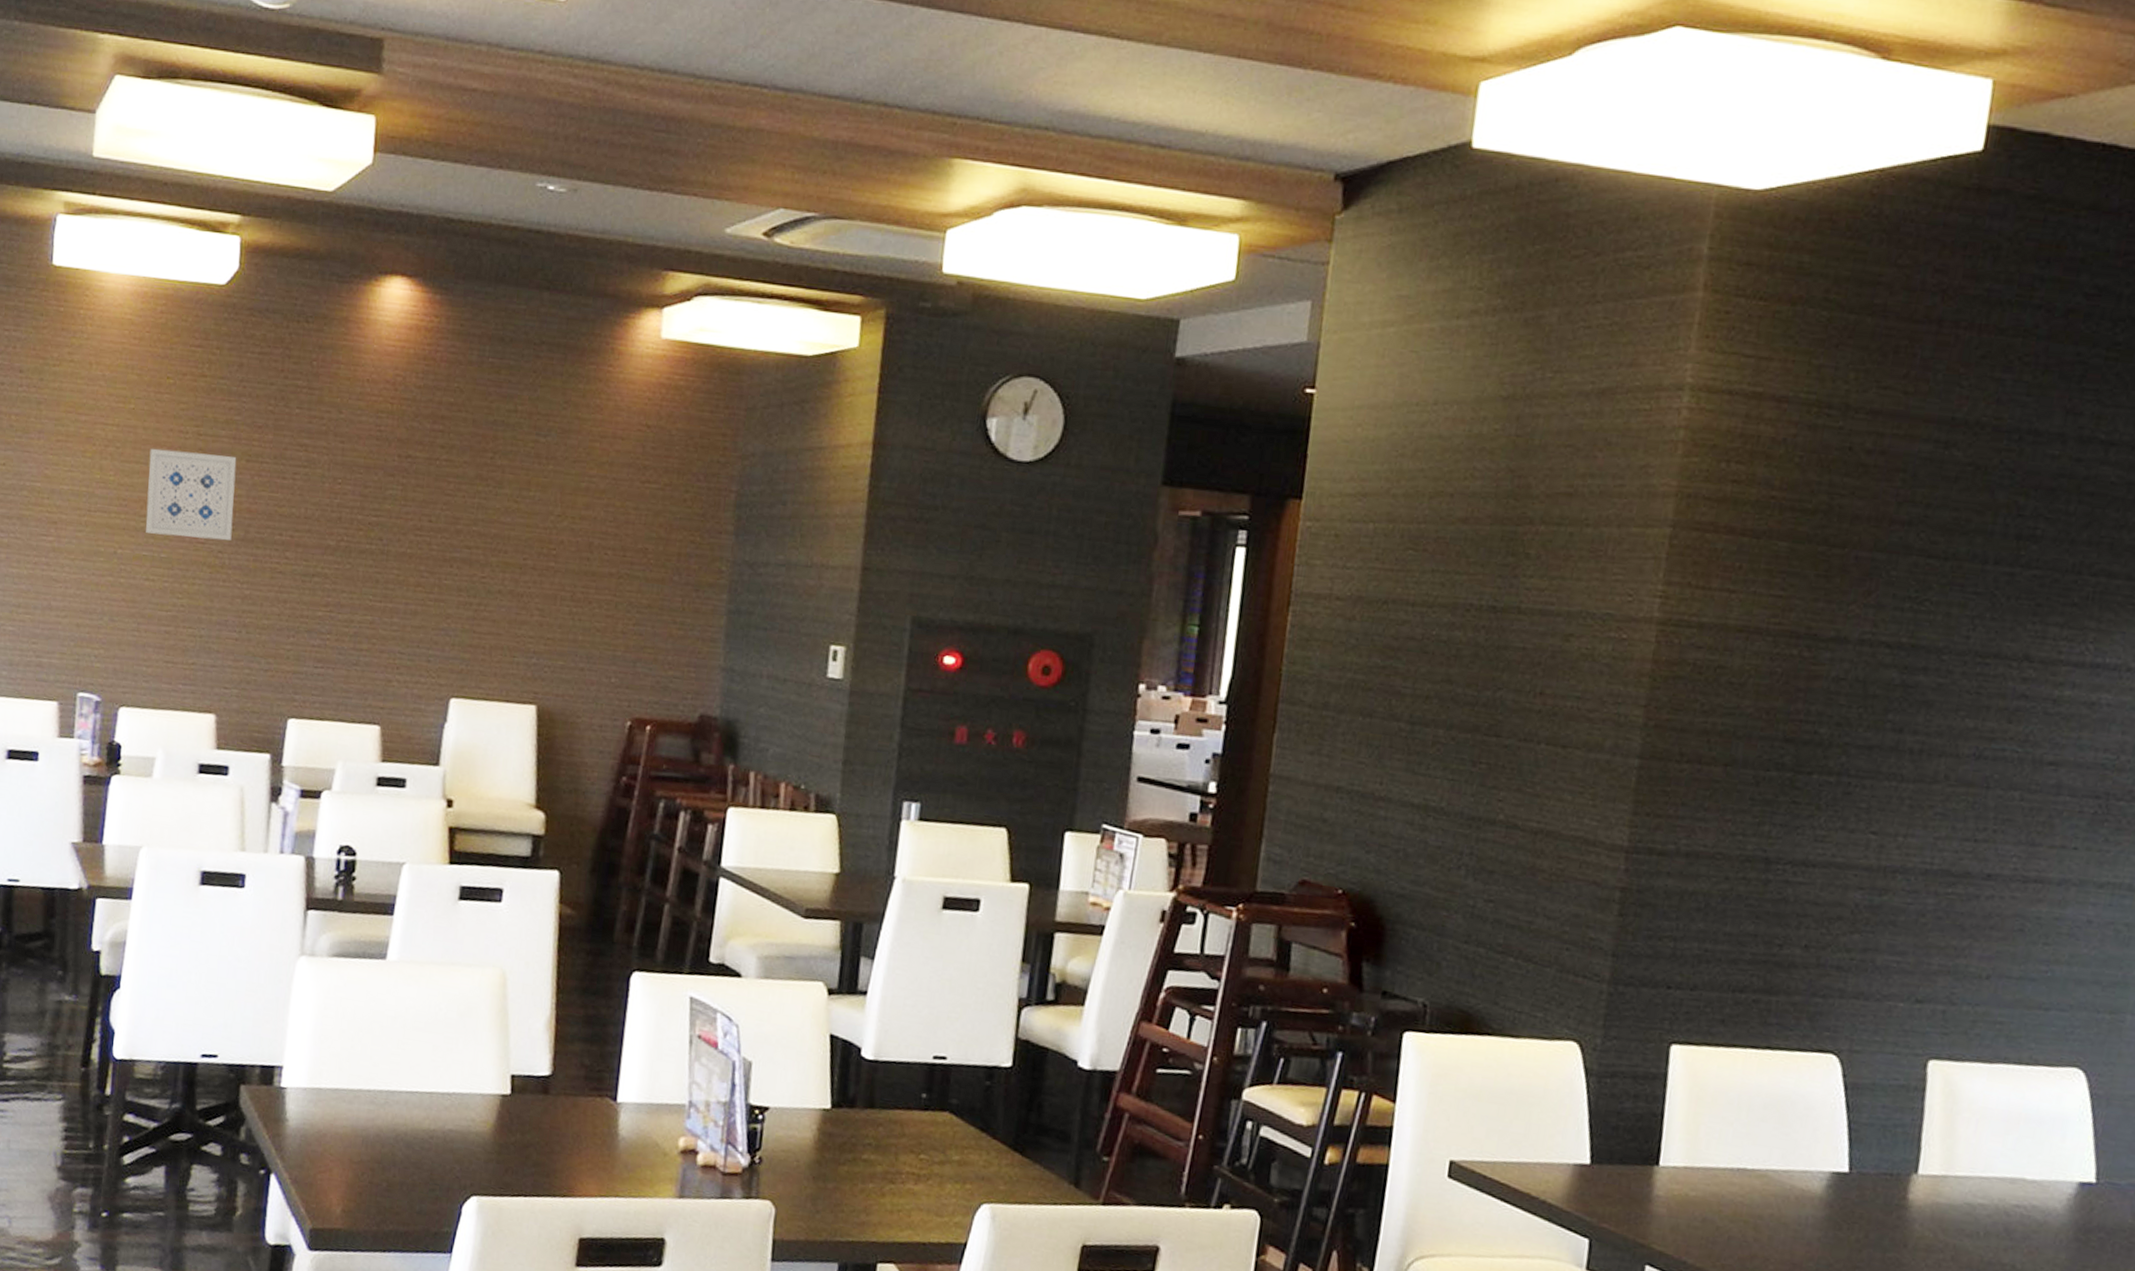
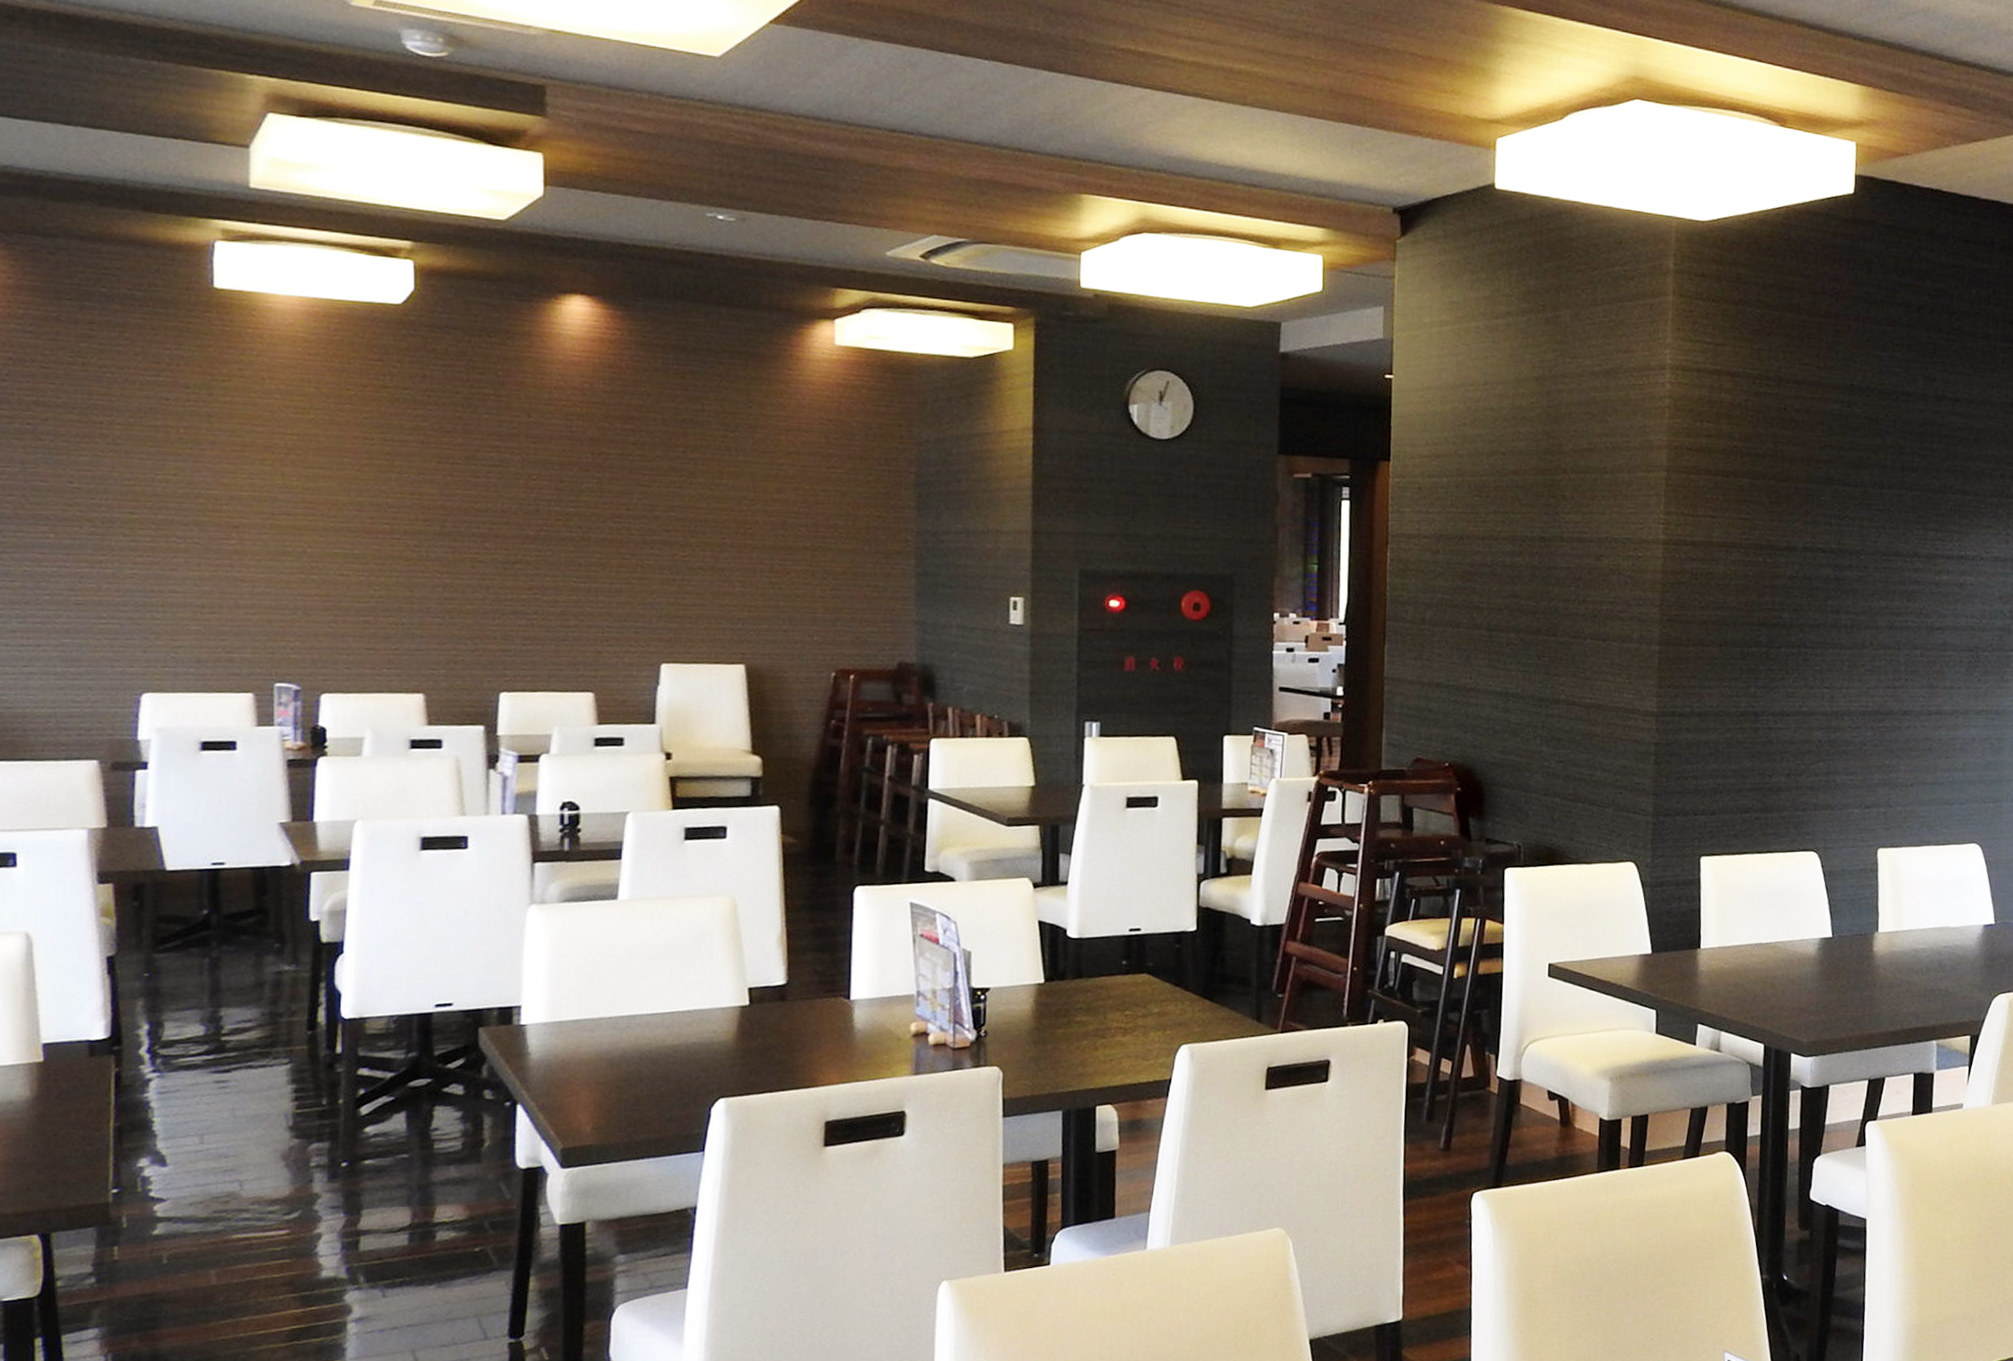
wall art: present [145,448,237,541] -> none [334,454,428,536]

